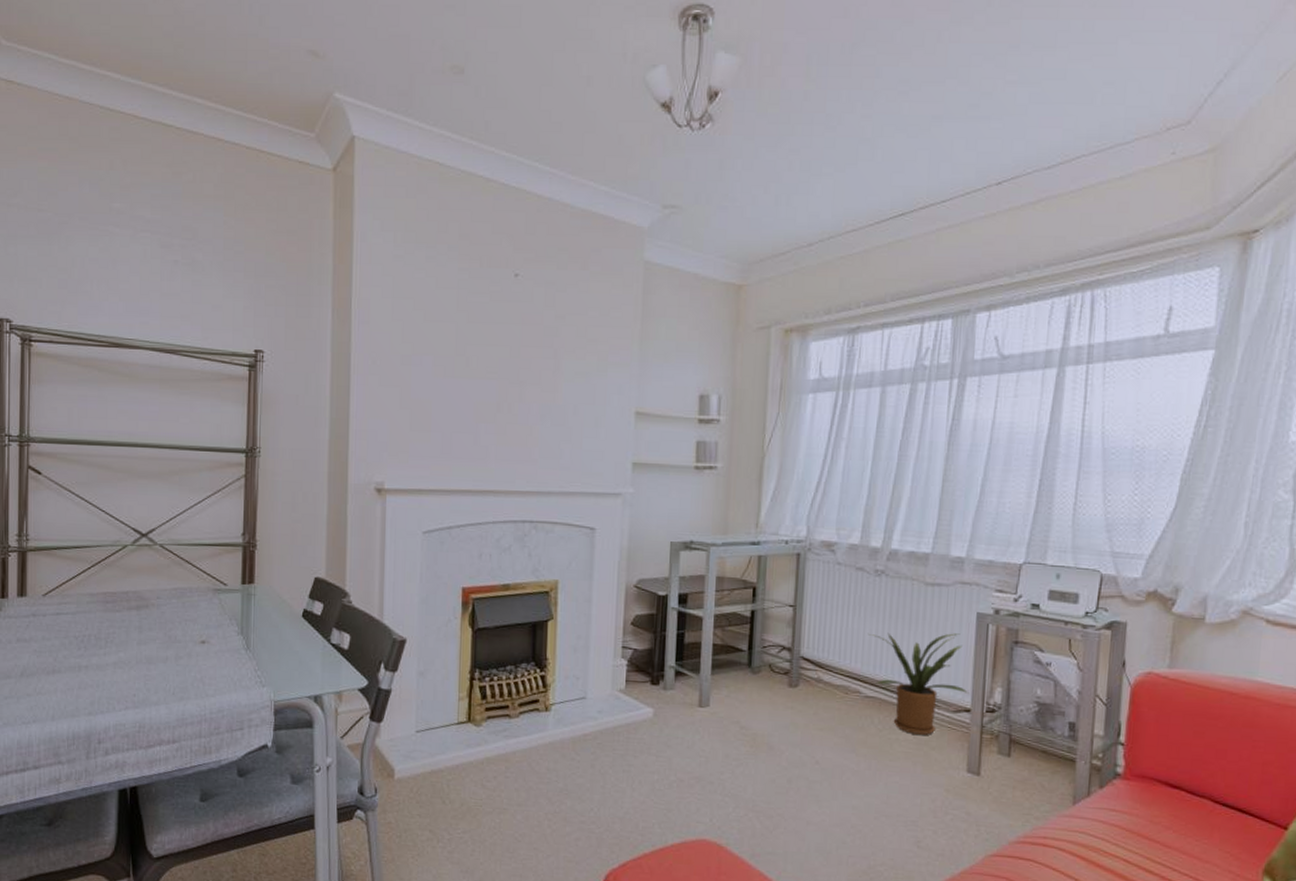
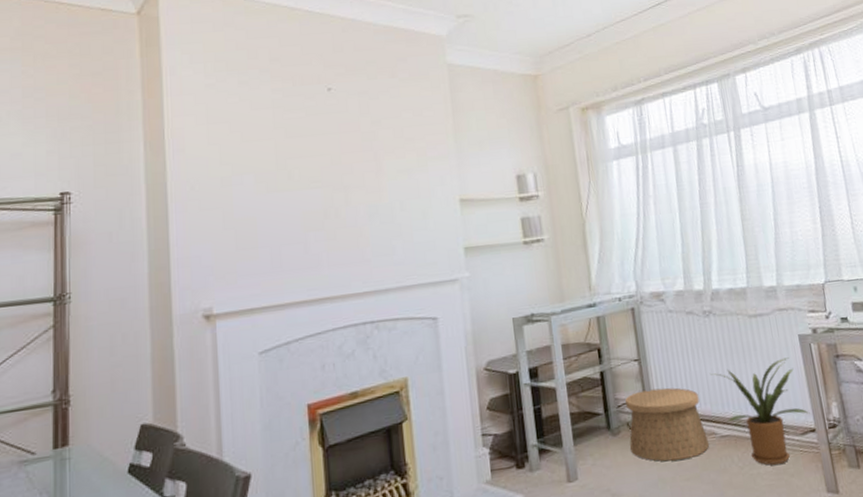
basket: none [768,636,852,710] -> present [625,387,710,462]

